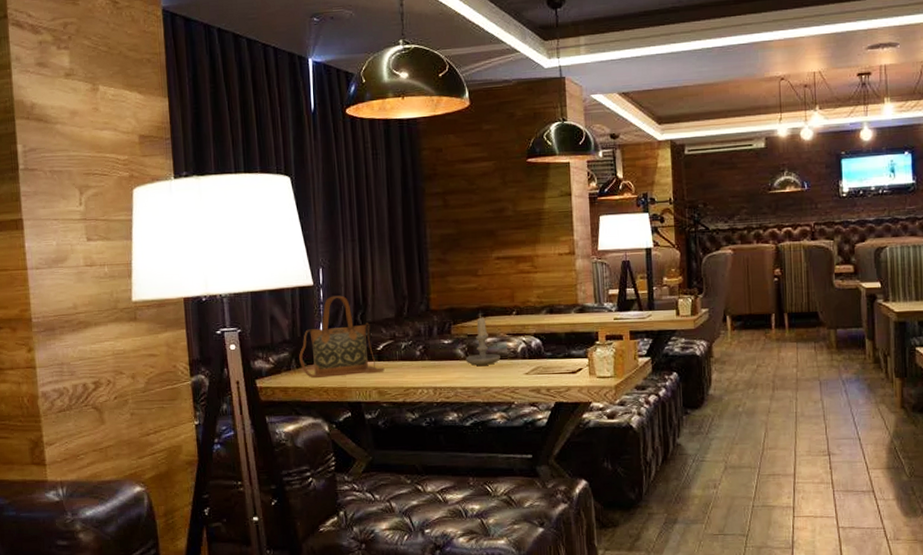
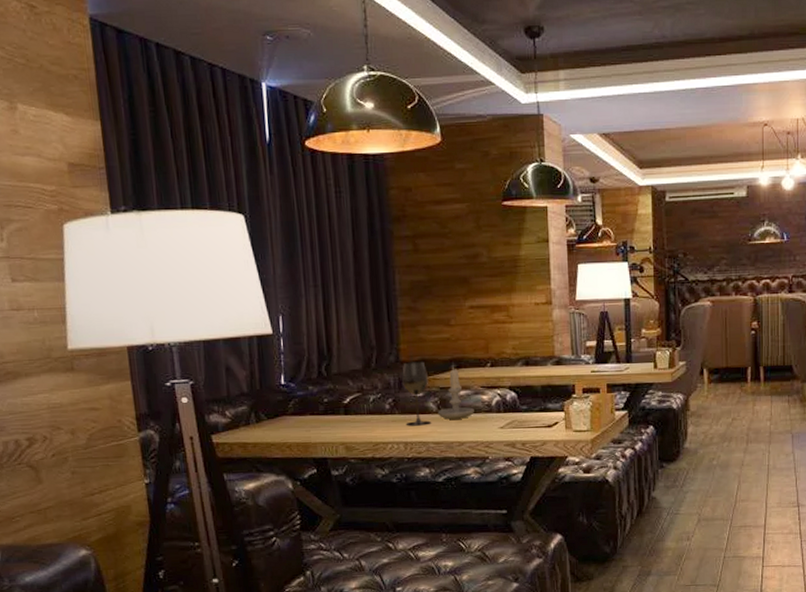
handbag: present [299,295,385,379] -> none [259,345,352,434]
wineglass: none [431,310,459,372] -> present [401,361,431,426]

